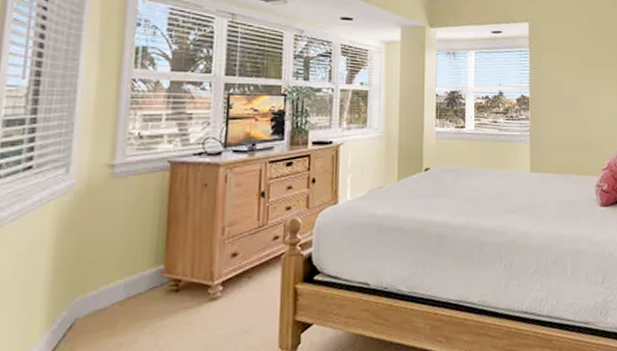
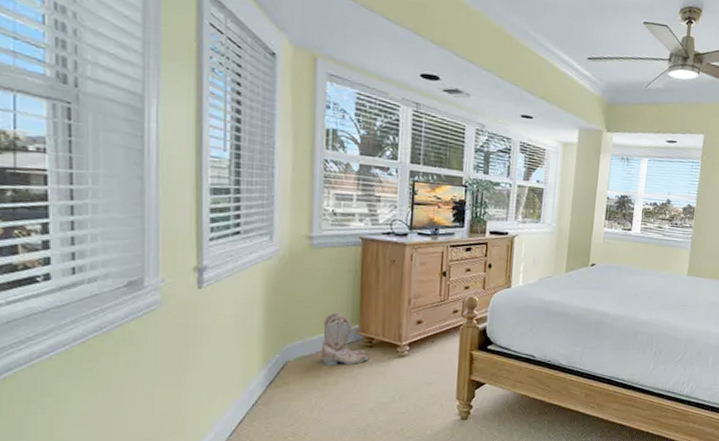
boots: none [116,251,174,320] -> present [320,312,369,365]

